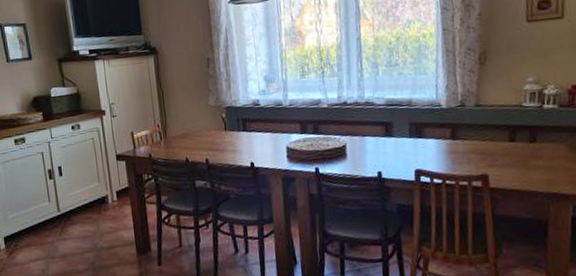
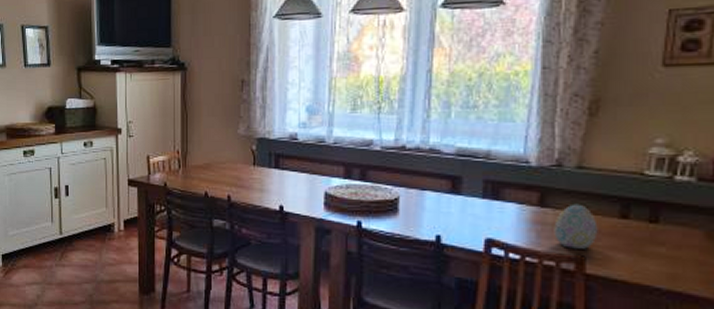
decorative egg: none [464,134,495,170] -> present [554,204,598,249]

